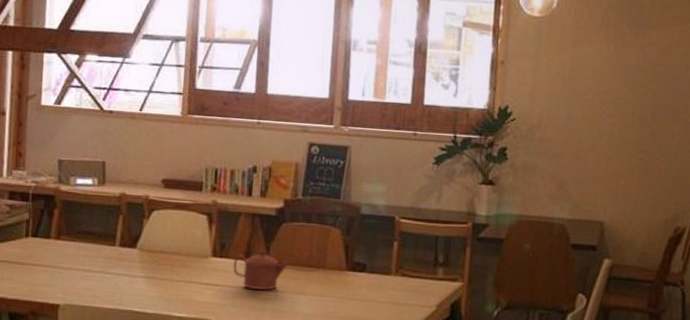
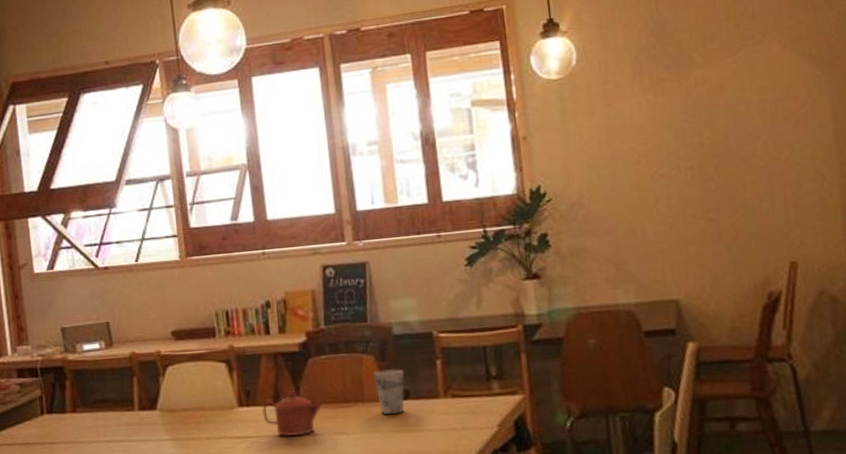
cup: none [336,243,364,284] -> present [373,369,405,415]

